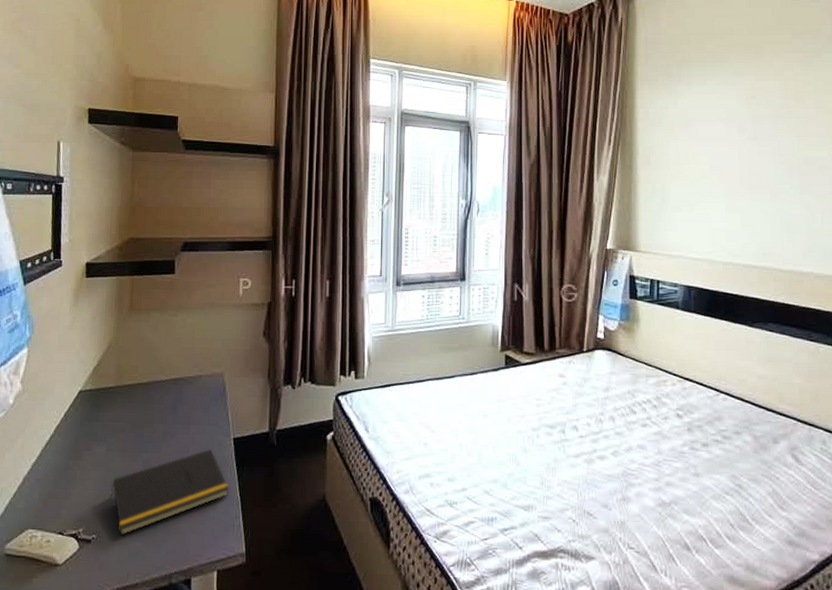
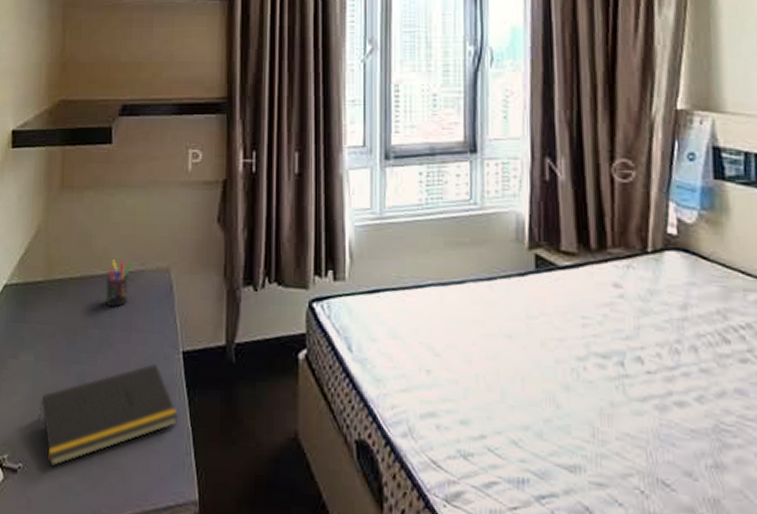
pen holder: none [168,367,192,405] -> present [105,259,133,307]

